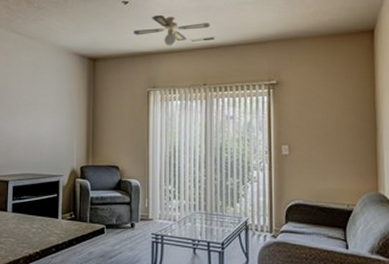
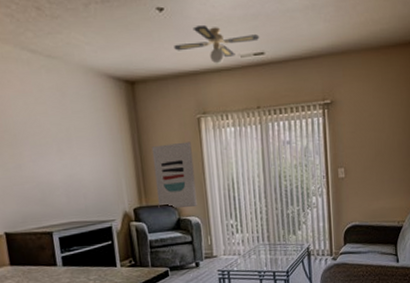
wall art: none [103,111,139,171] -> present [151,141,197,209]

